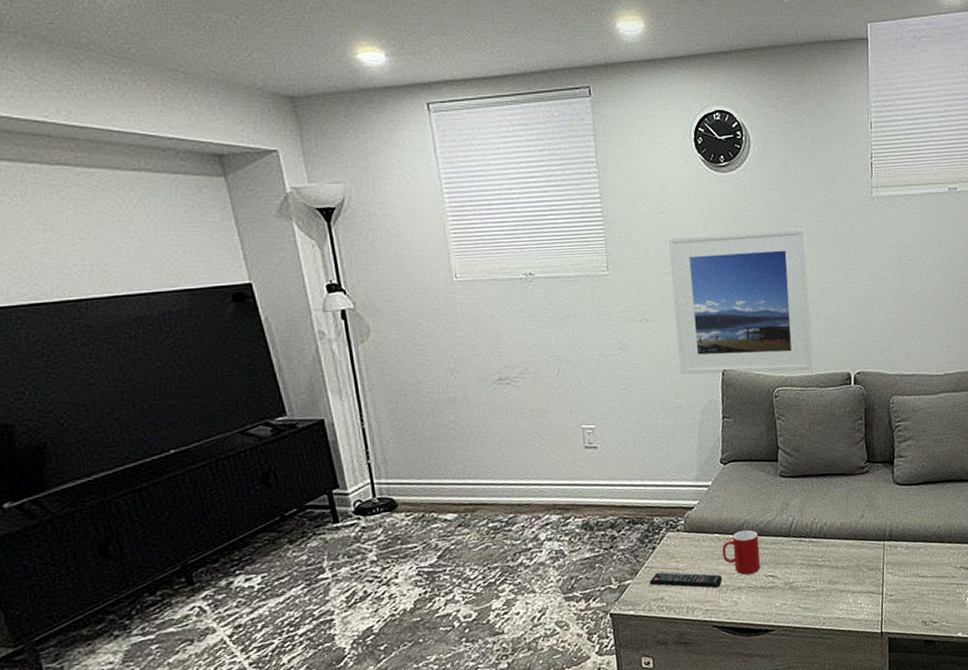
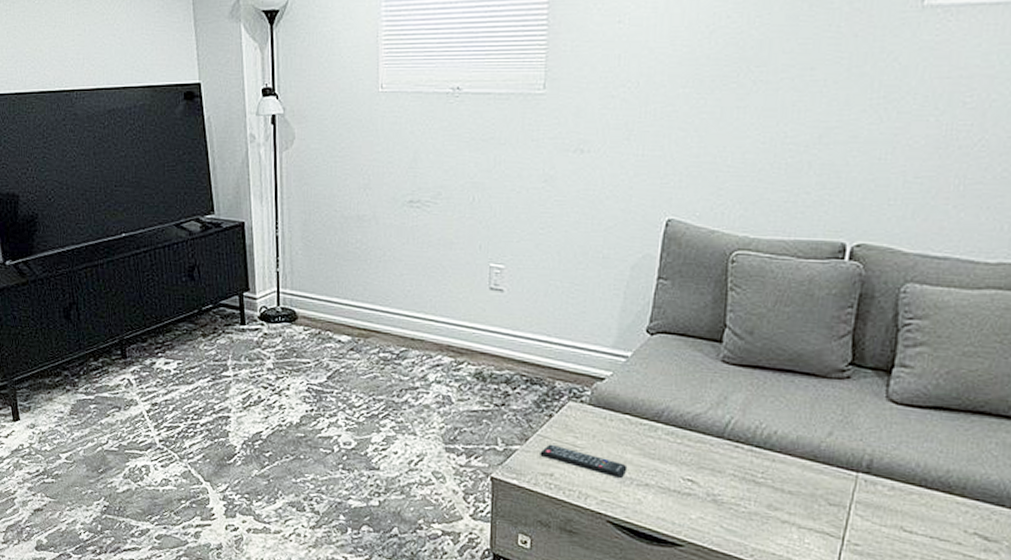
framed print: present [668,228,813,375] -> none [613,47,812,234]
cup: present [722,529,761,575] -> none [632,417,682,472]

